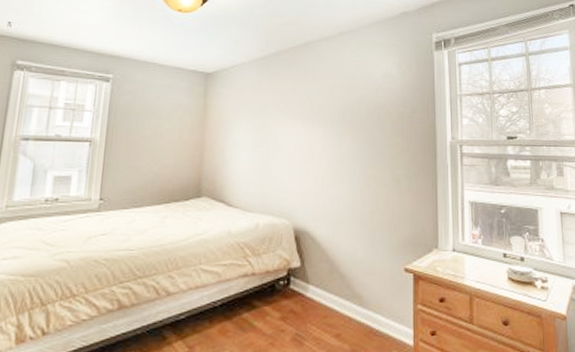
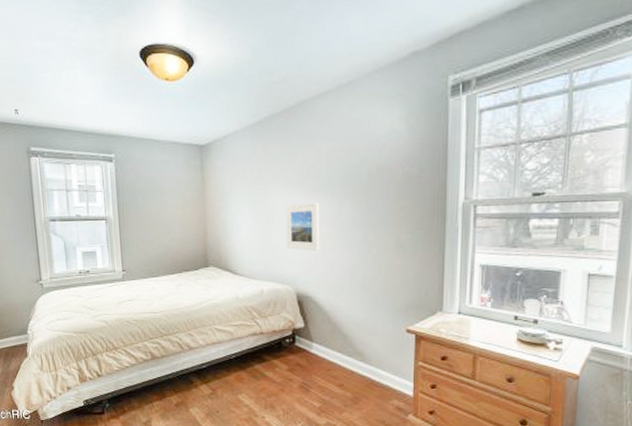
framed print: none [285,134,320,183] -> present [285,202,319,251]

